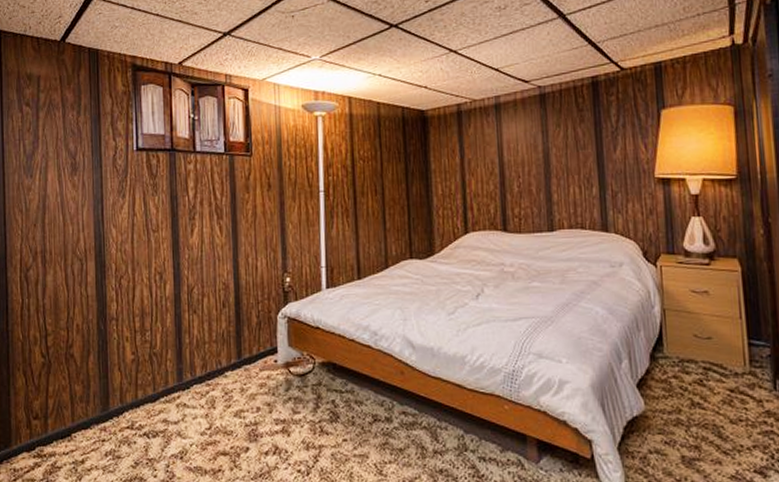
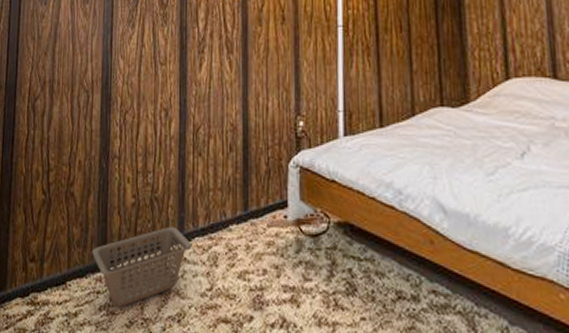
laundry basket: none [94,377,191,451] -> present [91,226,192,308]

